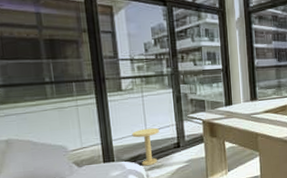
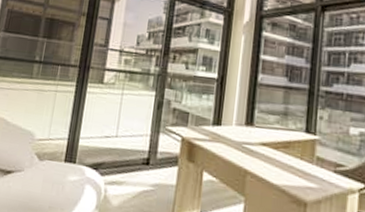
side table: present [132,127,159,167] -> none [100,132,131,179]

